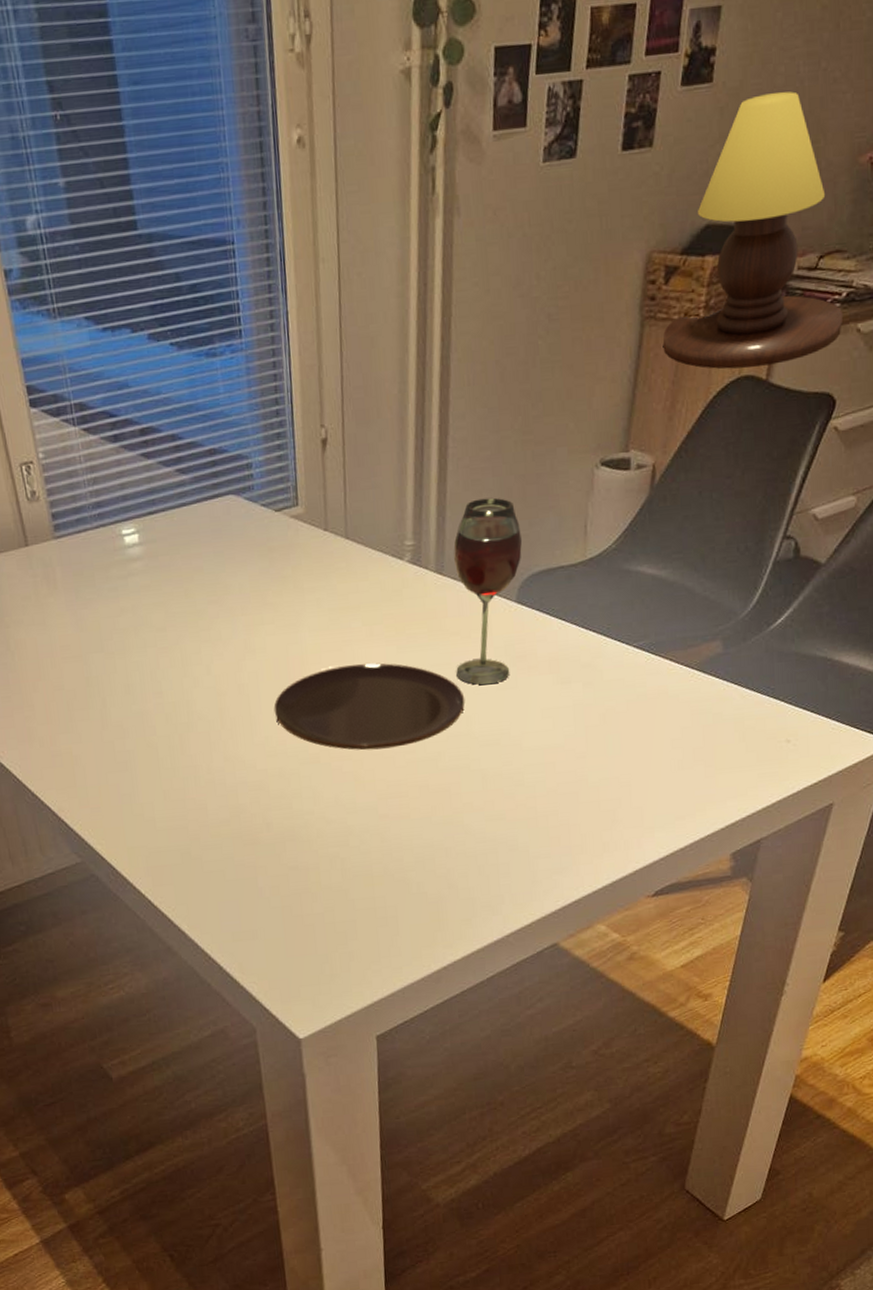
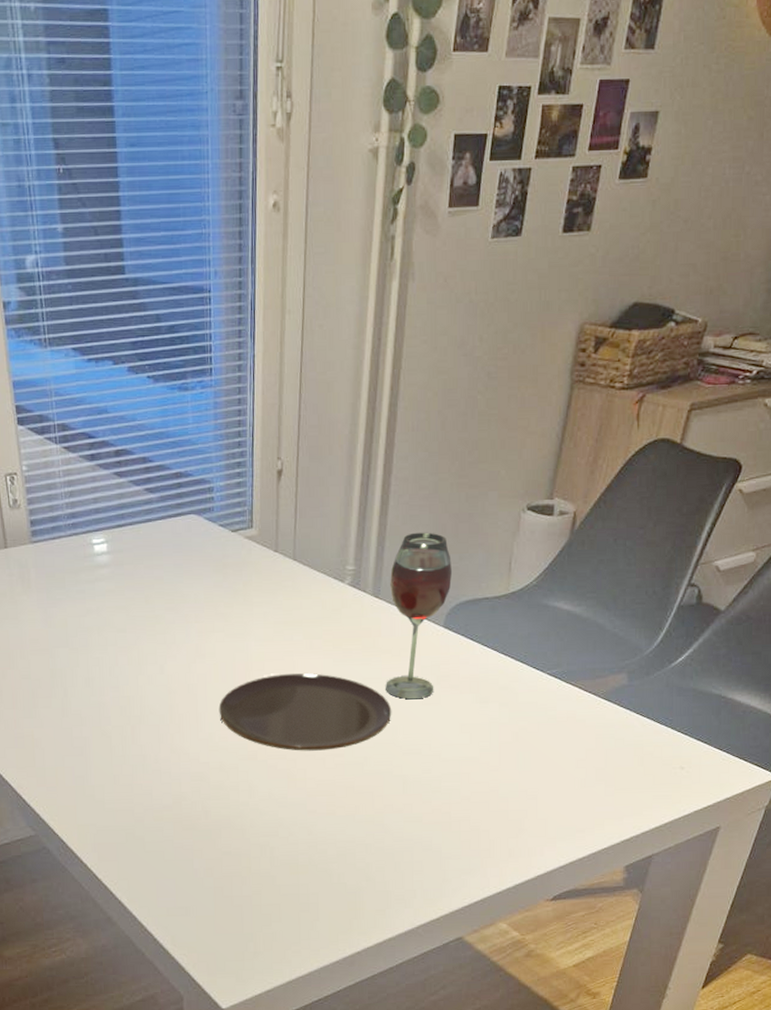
table lamp: present [662,91,844,370] -> none [589,190,753,432]

